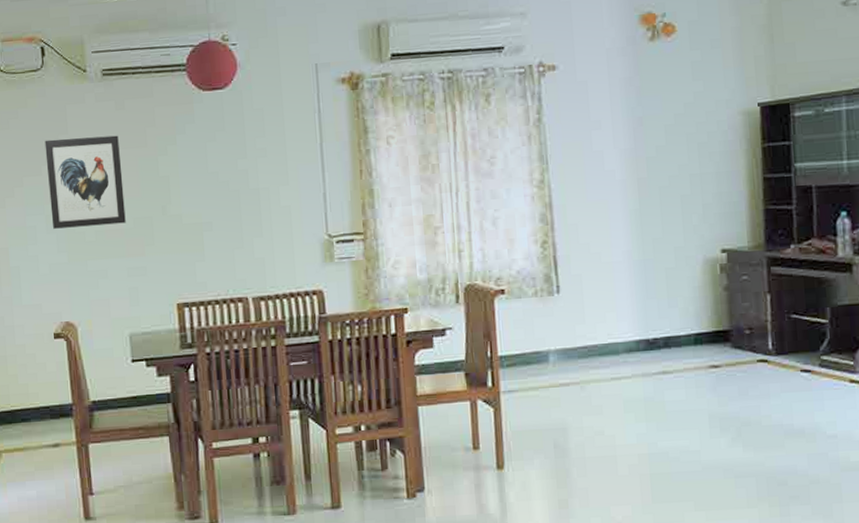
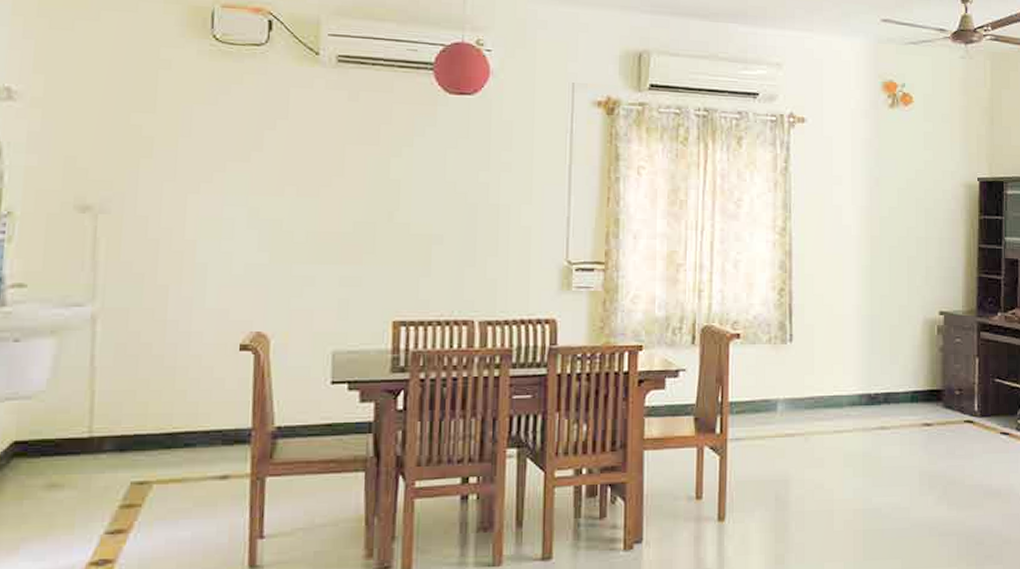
wall art: present [44,135,126,229] -> none [255,123,348,226]

